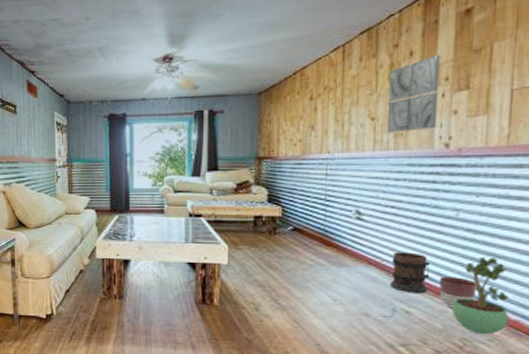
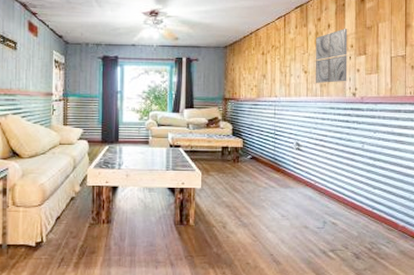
wooden barrel: present [390,252,432,294] -> none [322,176,349,208]
planter: present [439,277,477,308] -> none [354,194,378,219]
potted plant: present [452,256,509,335] -> none [363,178,399,238]

